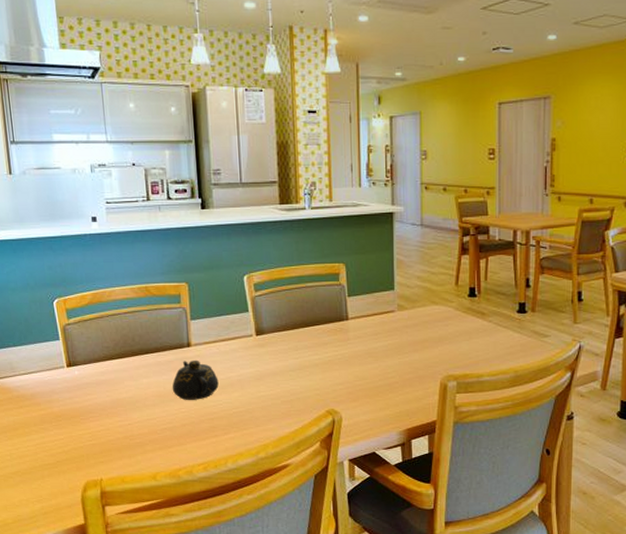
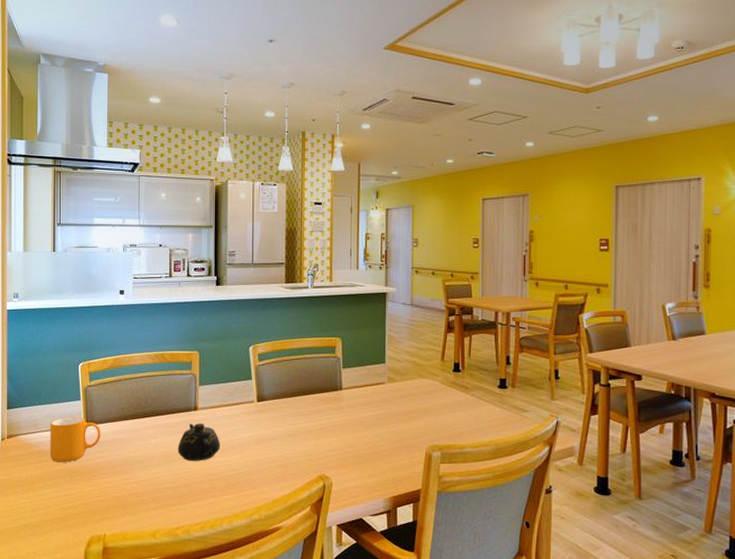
mug: none [28,358,87,408] -> present [50,417,101,463]

